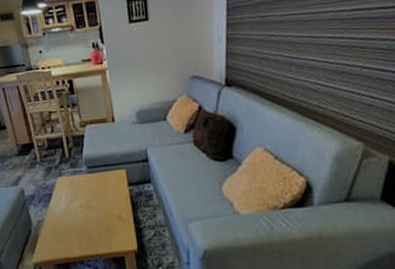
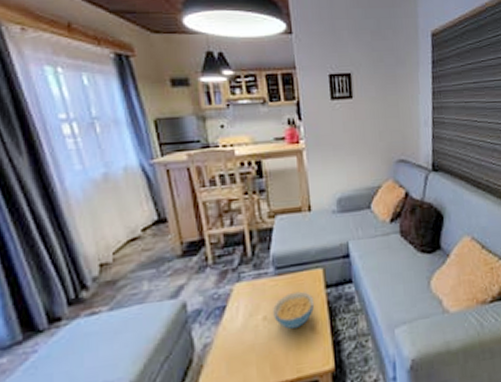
cereal bowl: none [87,187,119,215] -> present [273,291,314,329]

